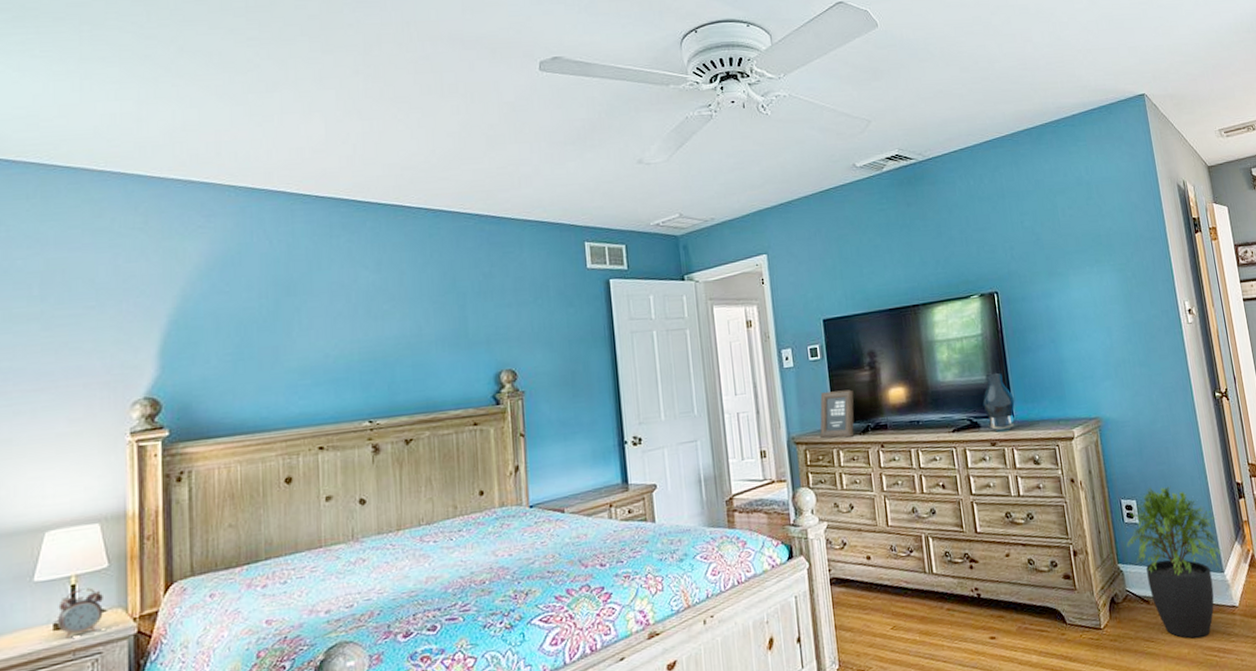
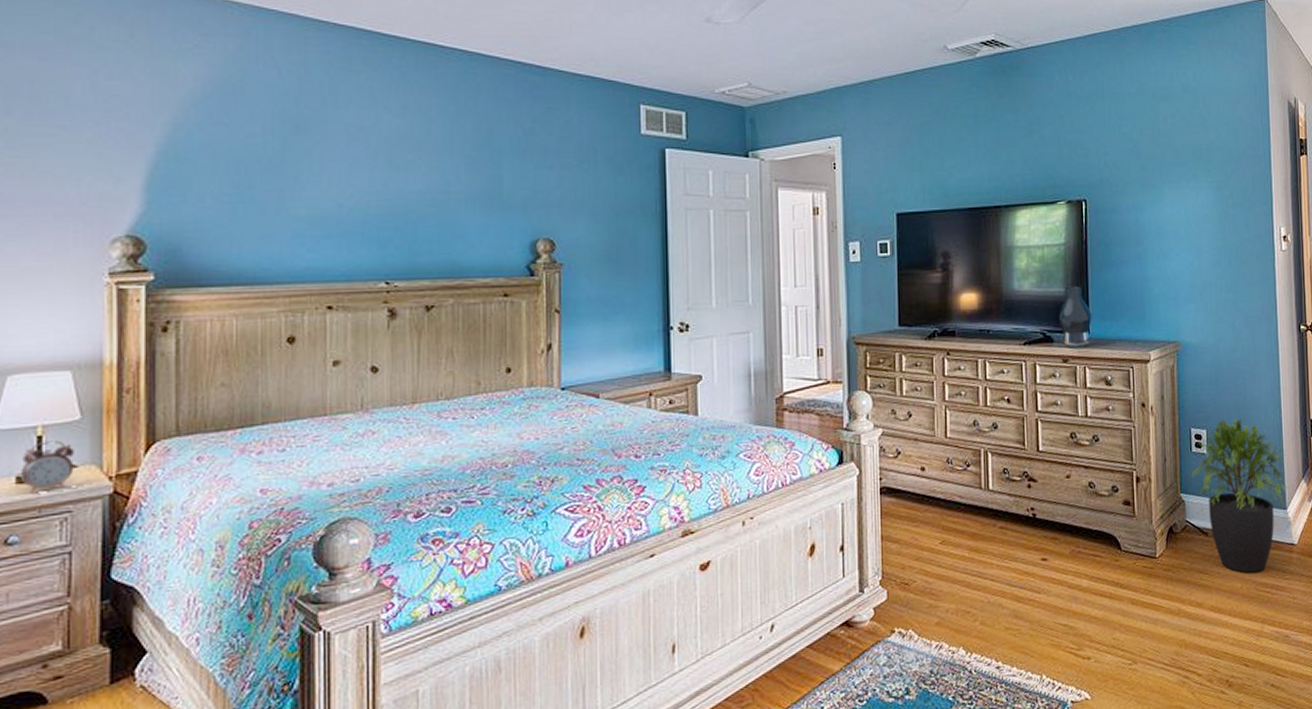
picture frame: present [819,389,854,439] -> none [883,291,923,342]

